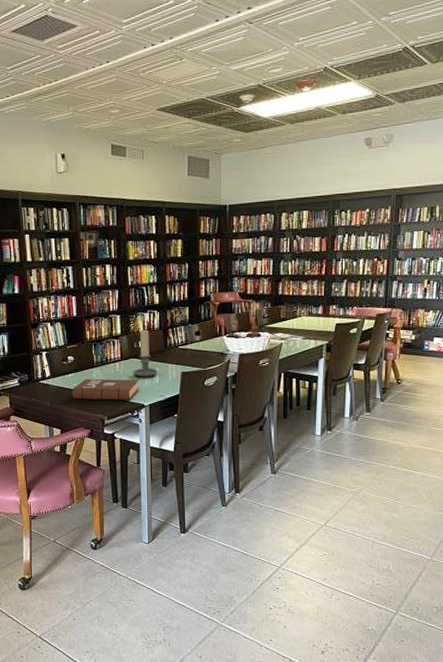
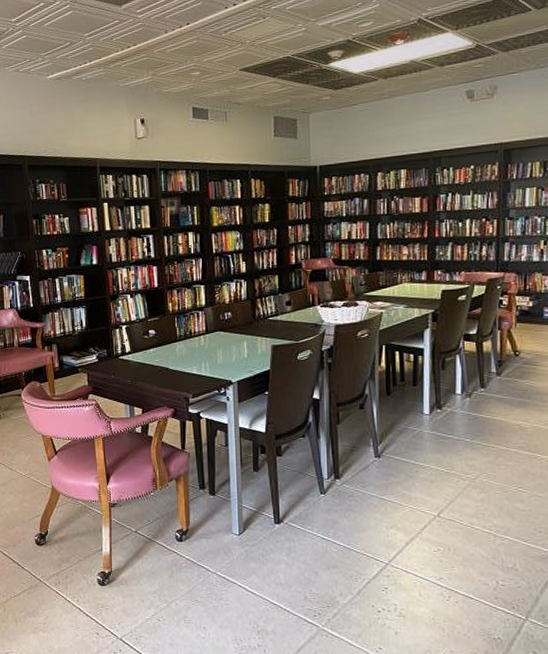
book: present [72,378,139,400] -> none [154,353,226,377]
candle holder: present [133,329,158,378] -> none [219,300,246,352]

